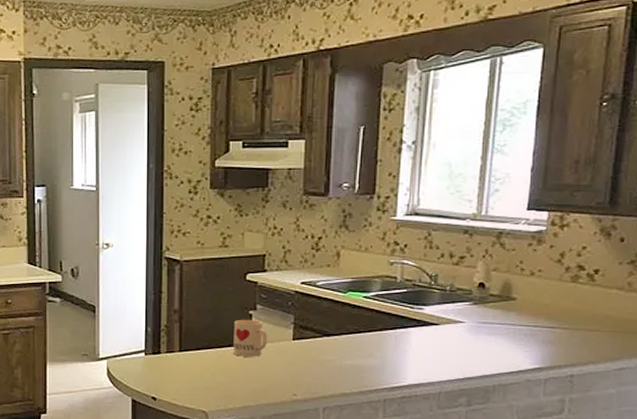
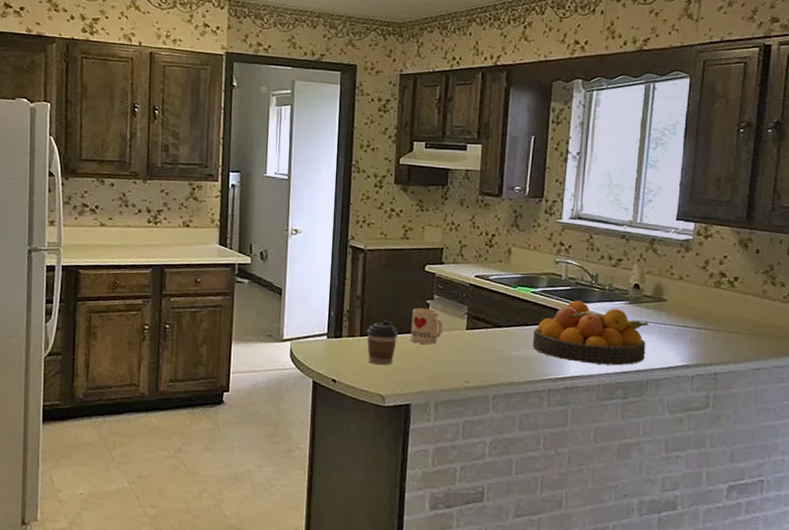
coffee cup: none [186,334,220,380] -> present [366,320,399,365]
fruit bowl: none [365,303,496,372] -> present [532,300,650,366]

